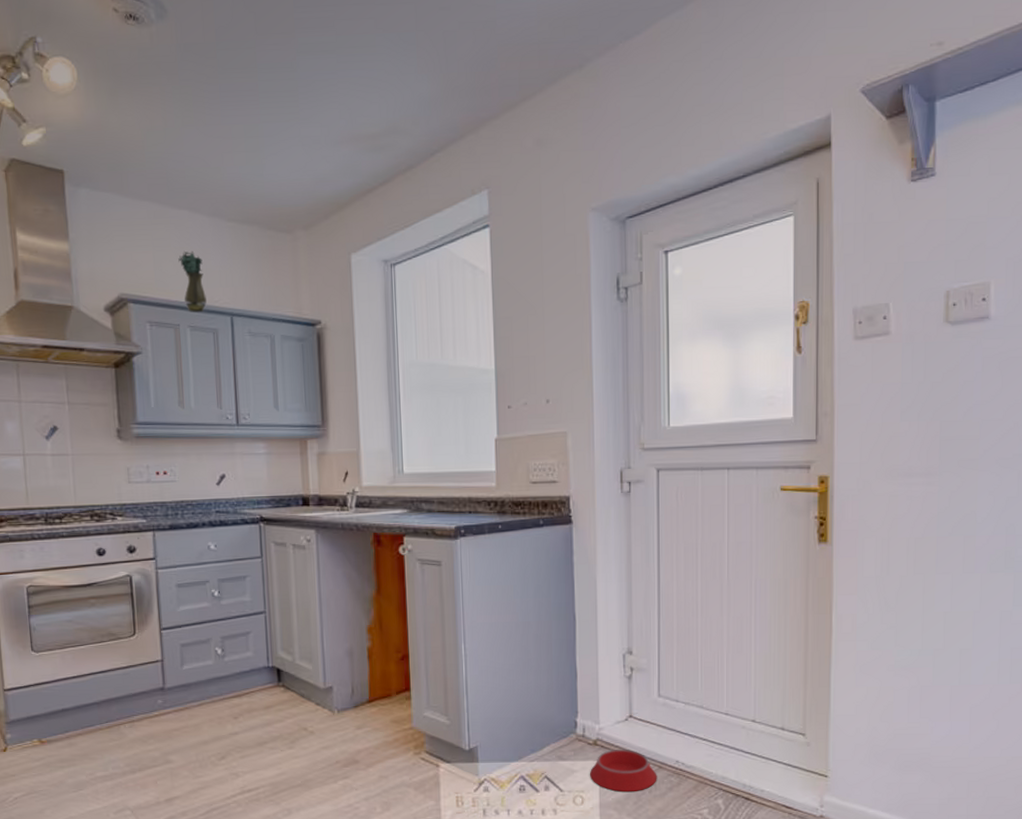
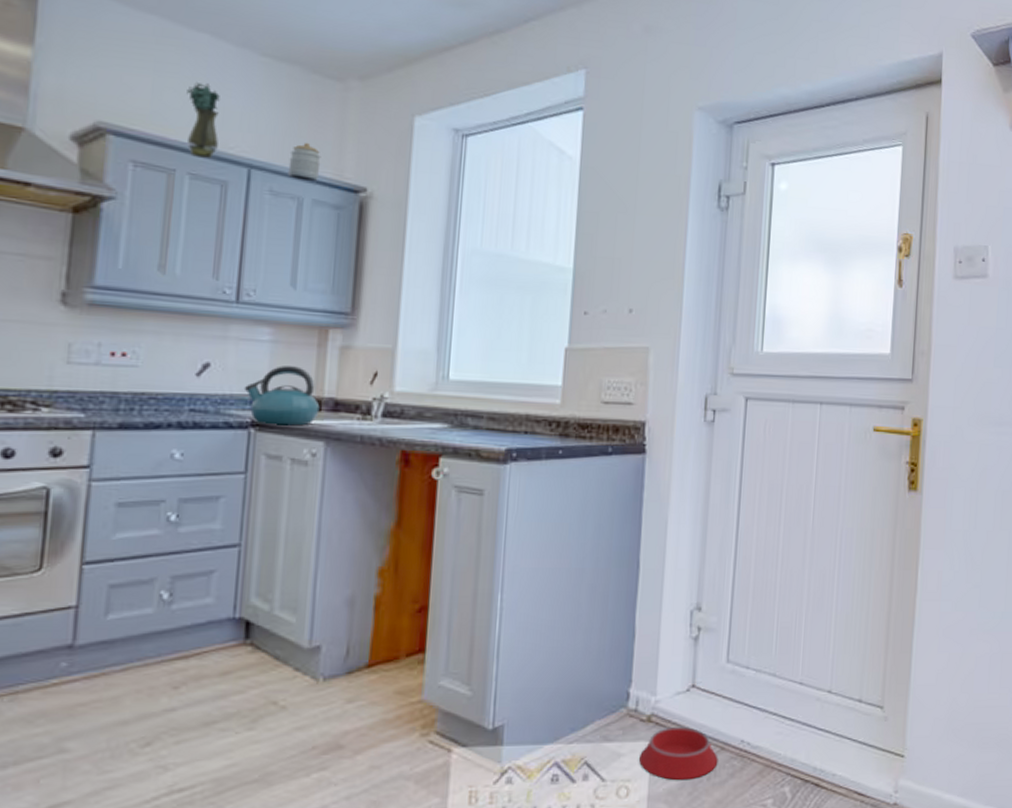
kettle: none [251,472,309,519] -> present [244,366,320,426]
jar: none [259,288,284,321] -> present [288,142,321,181]

